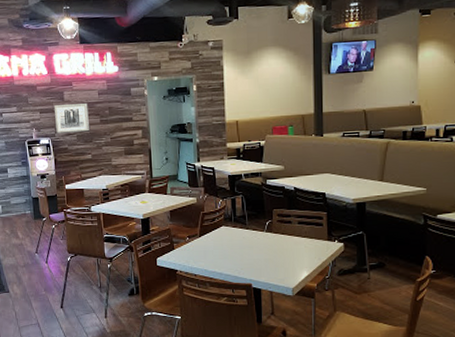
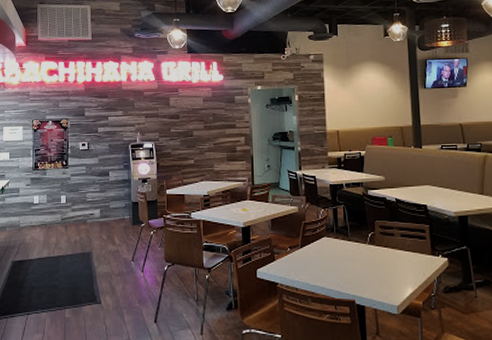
wall art: present [53,103,89,133] -> none [159,109,193,138]

